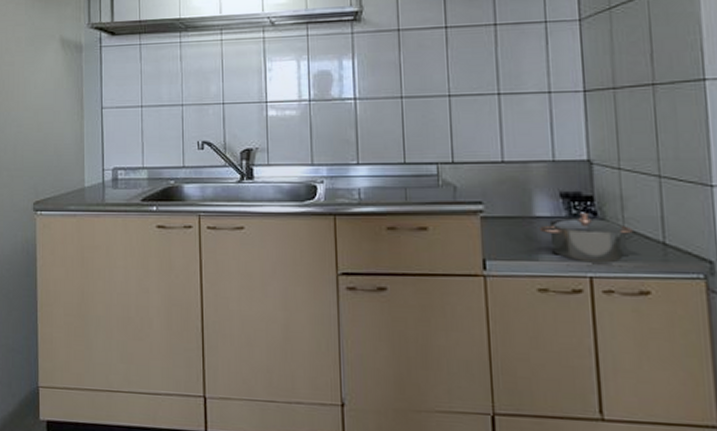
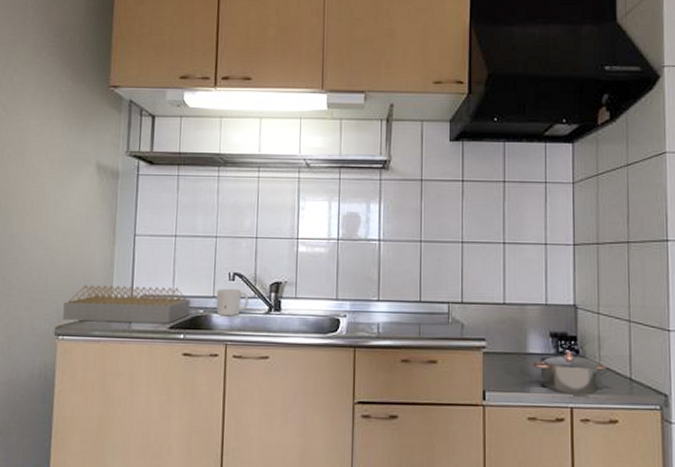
dish rack: none [40,159,161,197] -> present [63,285,190,323]
mug: none [187,157,220,187] -> present [216,288,249,317]

